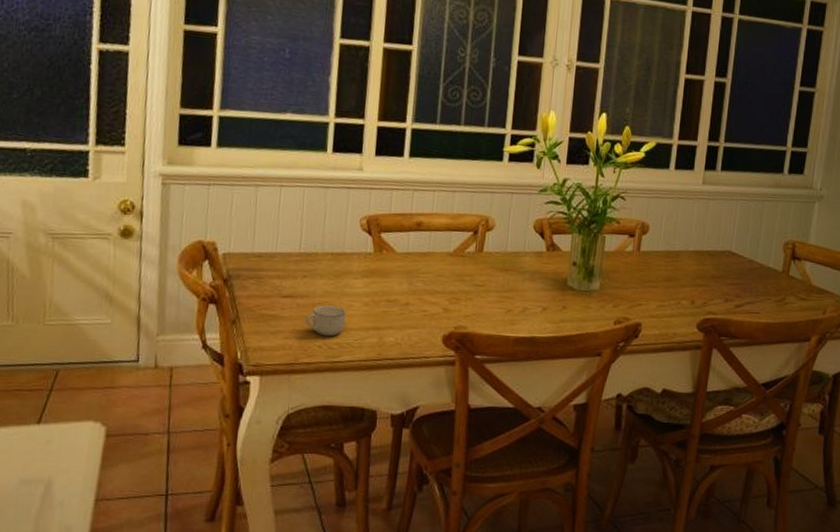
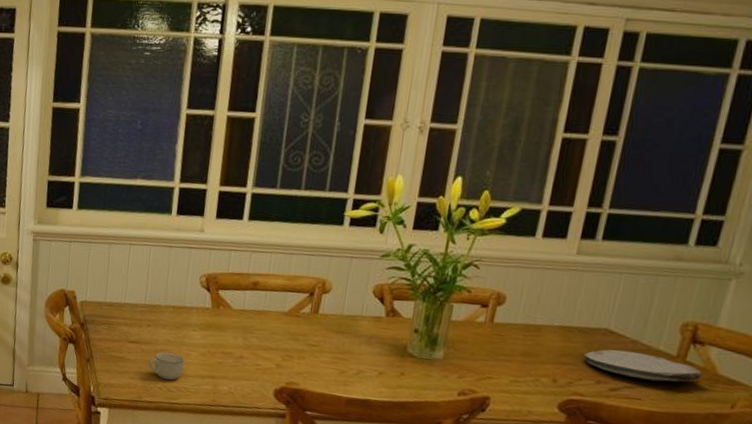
plate: none [713,269,801,296] -> present [583,349,702,382]

